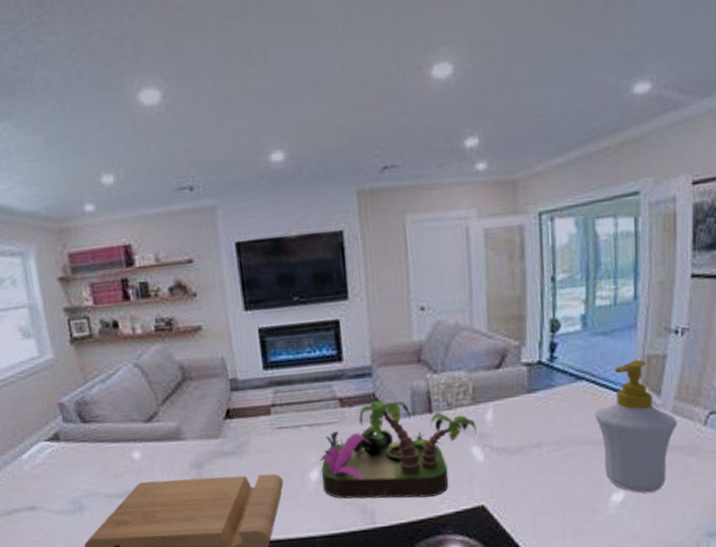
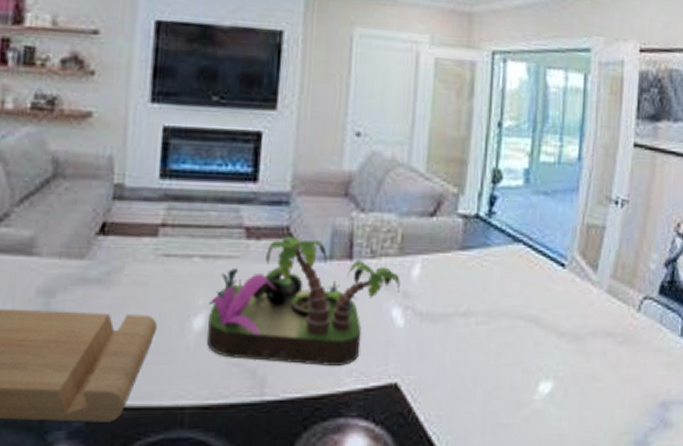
soap bottle: present [594,359,678,493] -> none [528,227,612,385]

